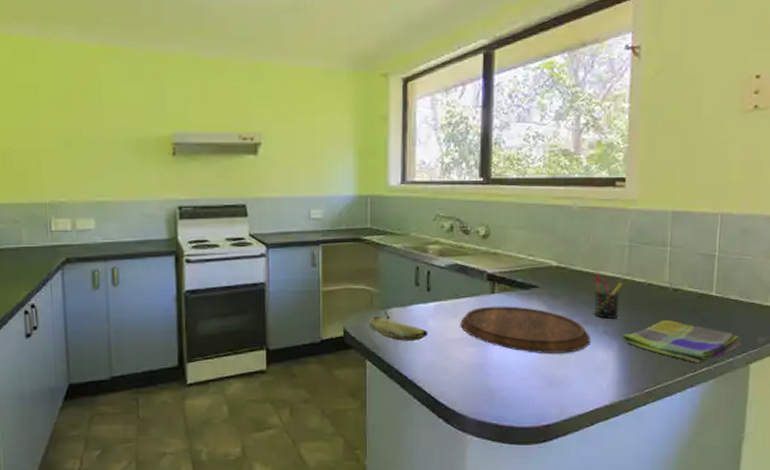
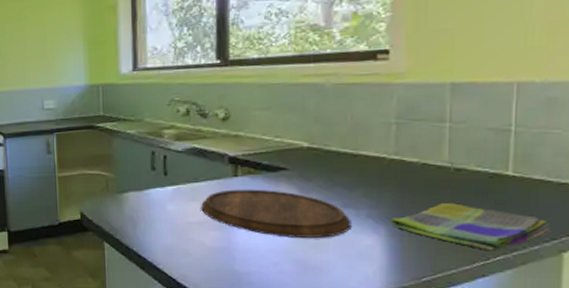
fruit: present [369,311,428,341] -> none [106,195,167,224]
pen holder: present [594,274,622,320] -> none [354,154,389,203]

